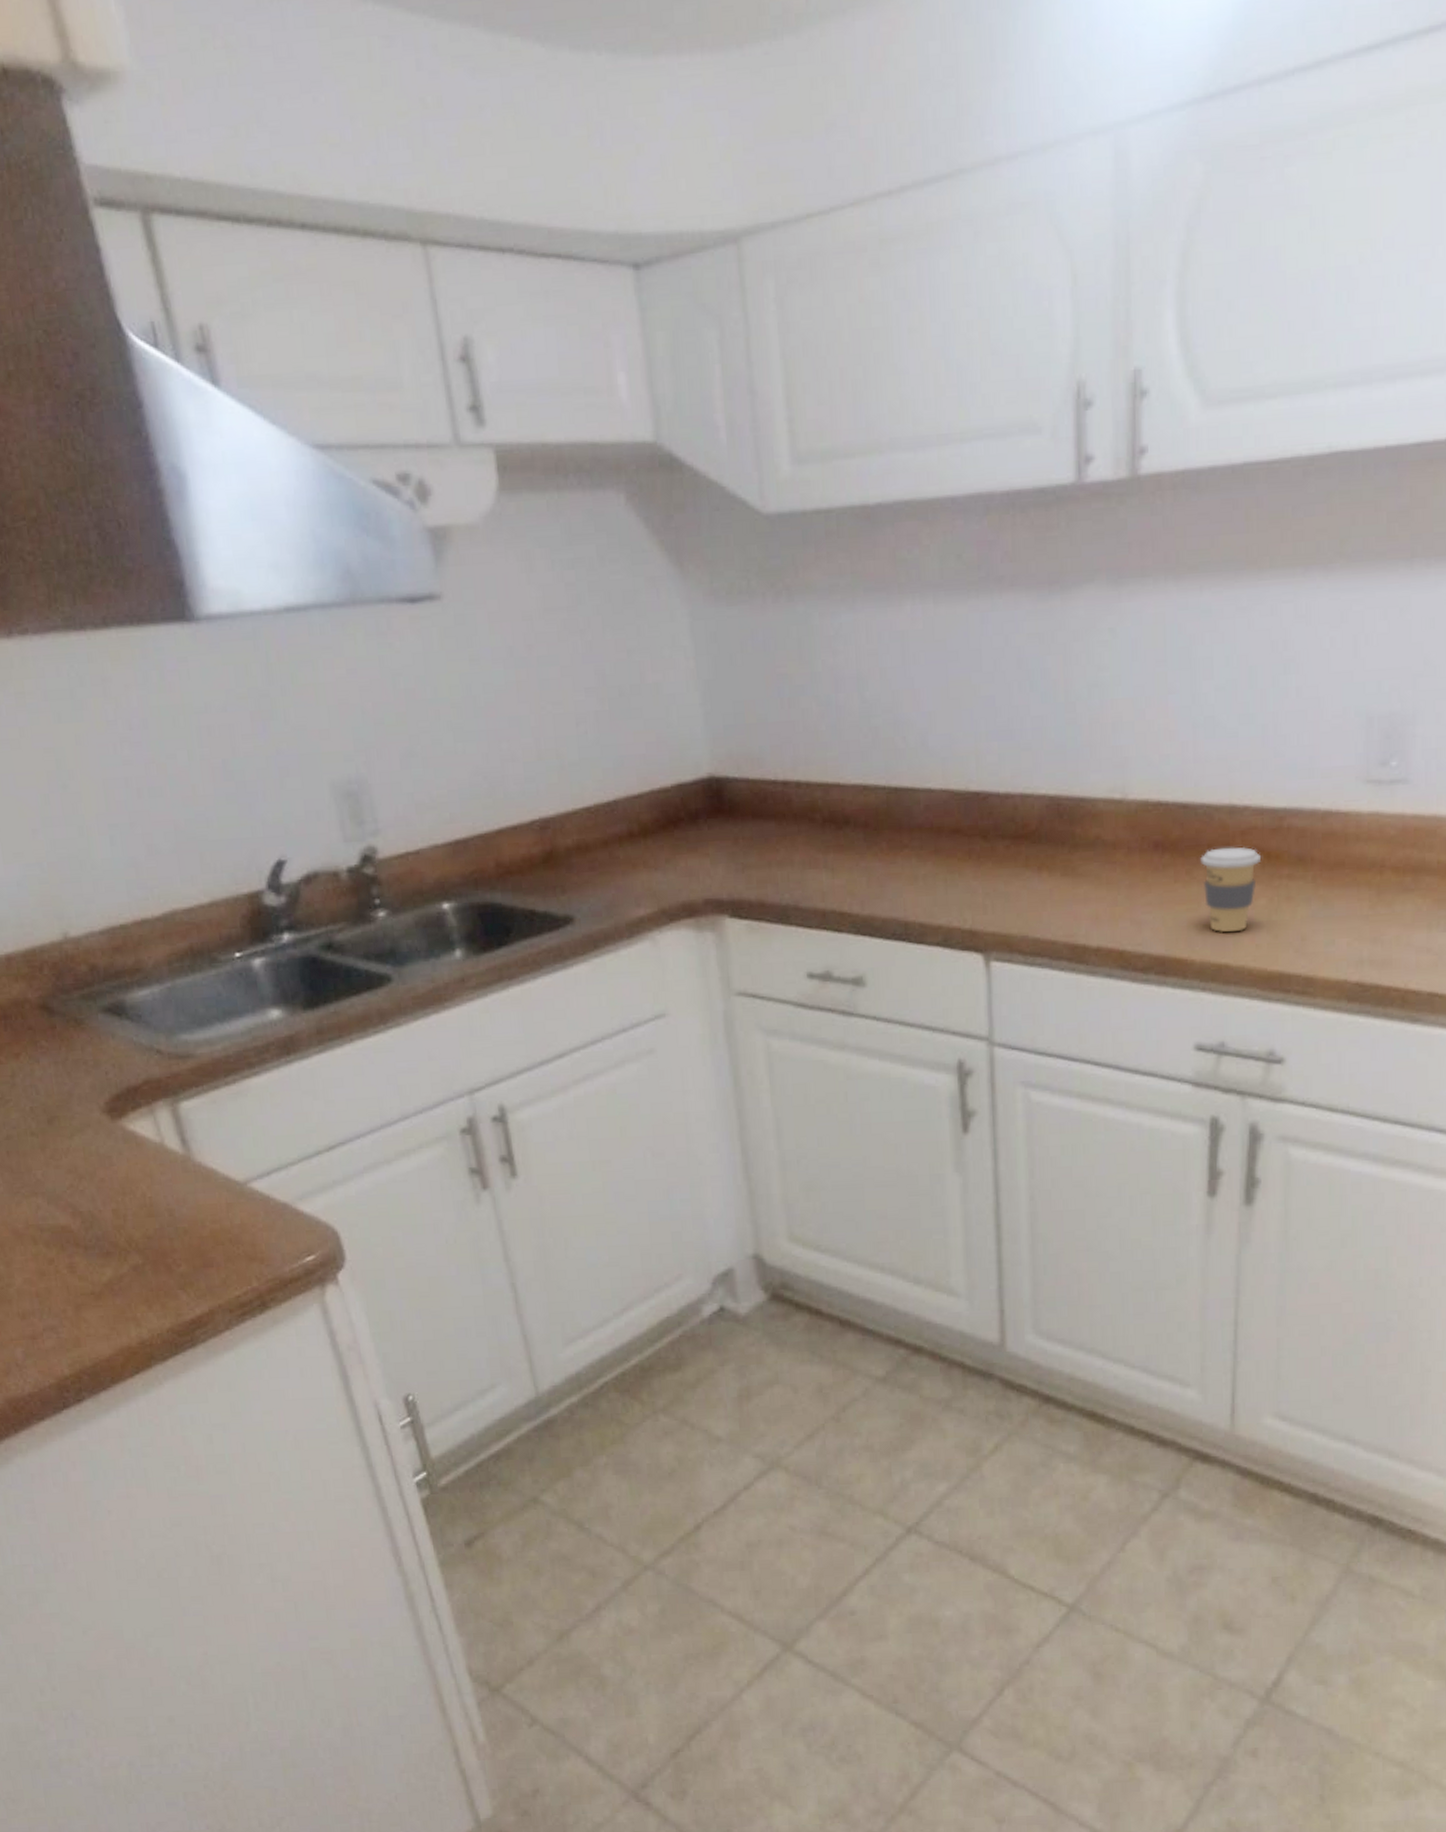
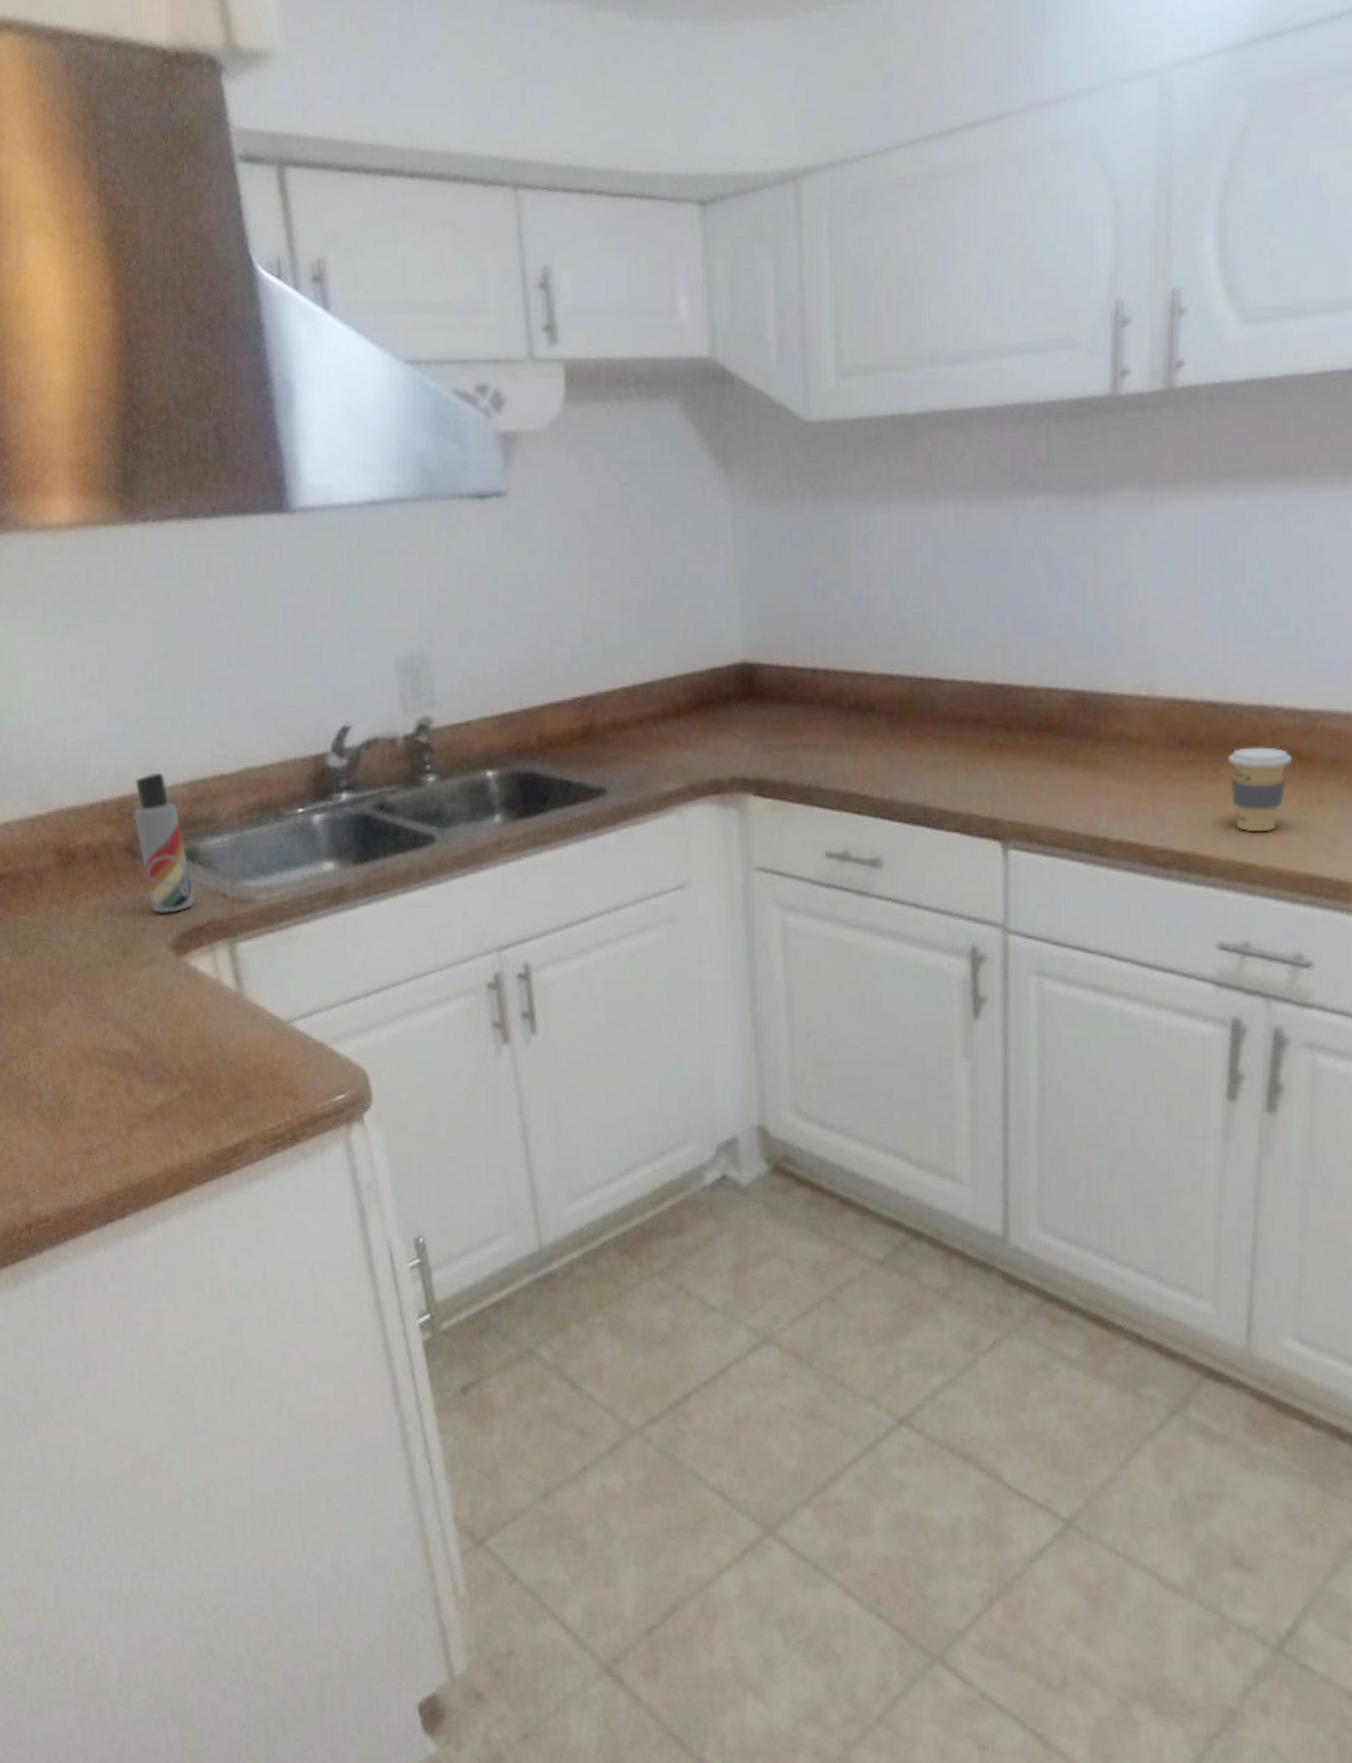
lotion bottle: none [43,919,126,1075] -> present [133,772,194,913]

